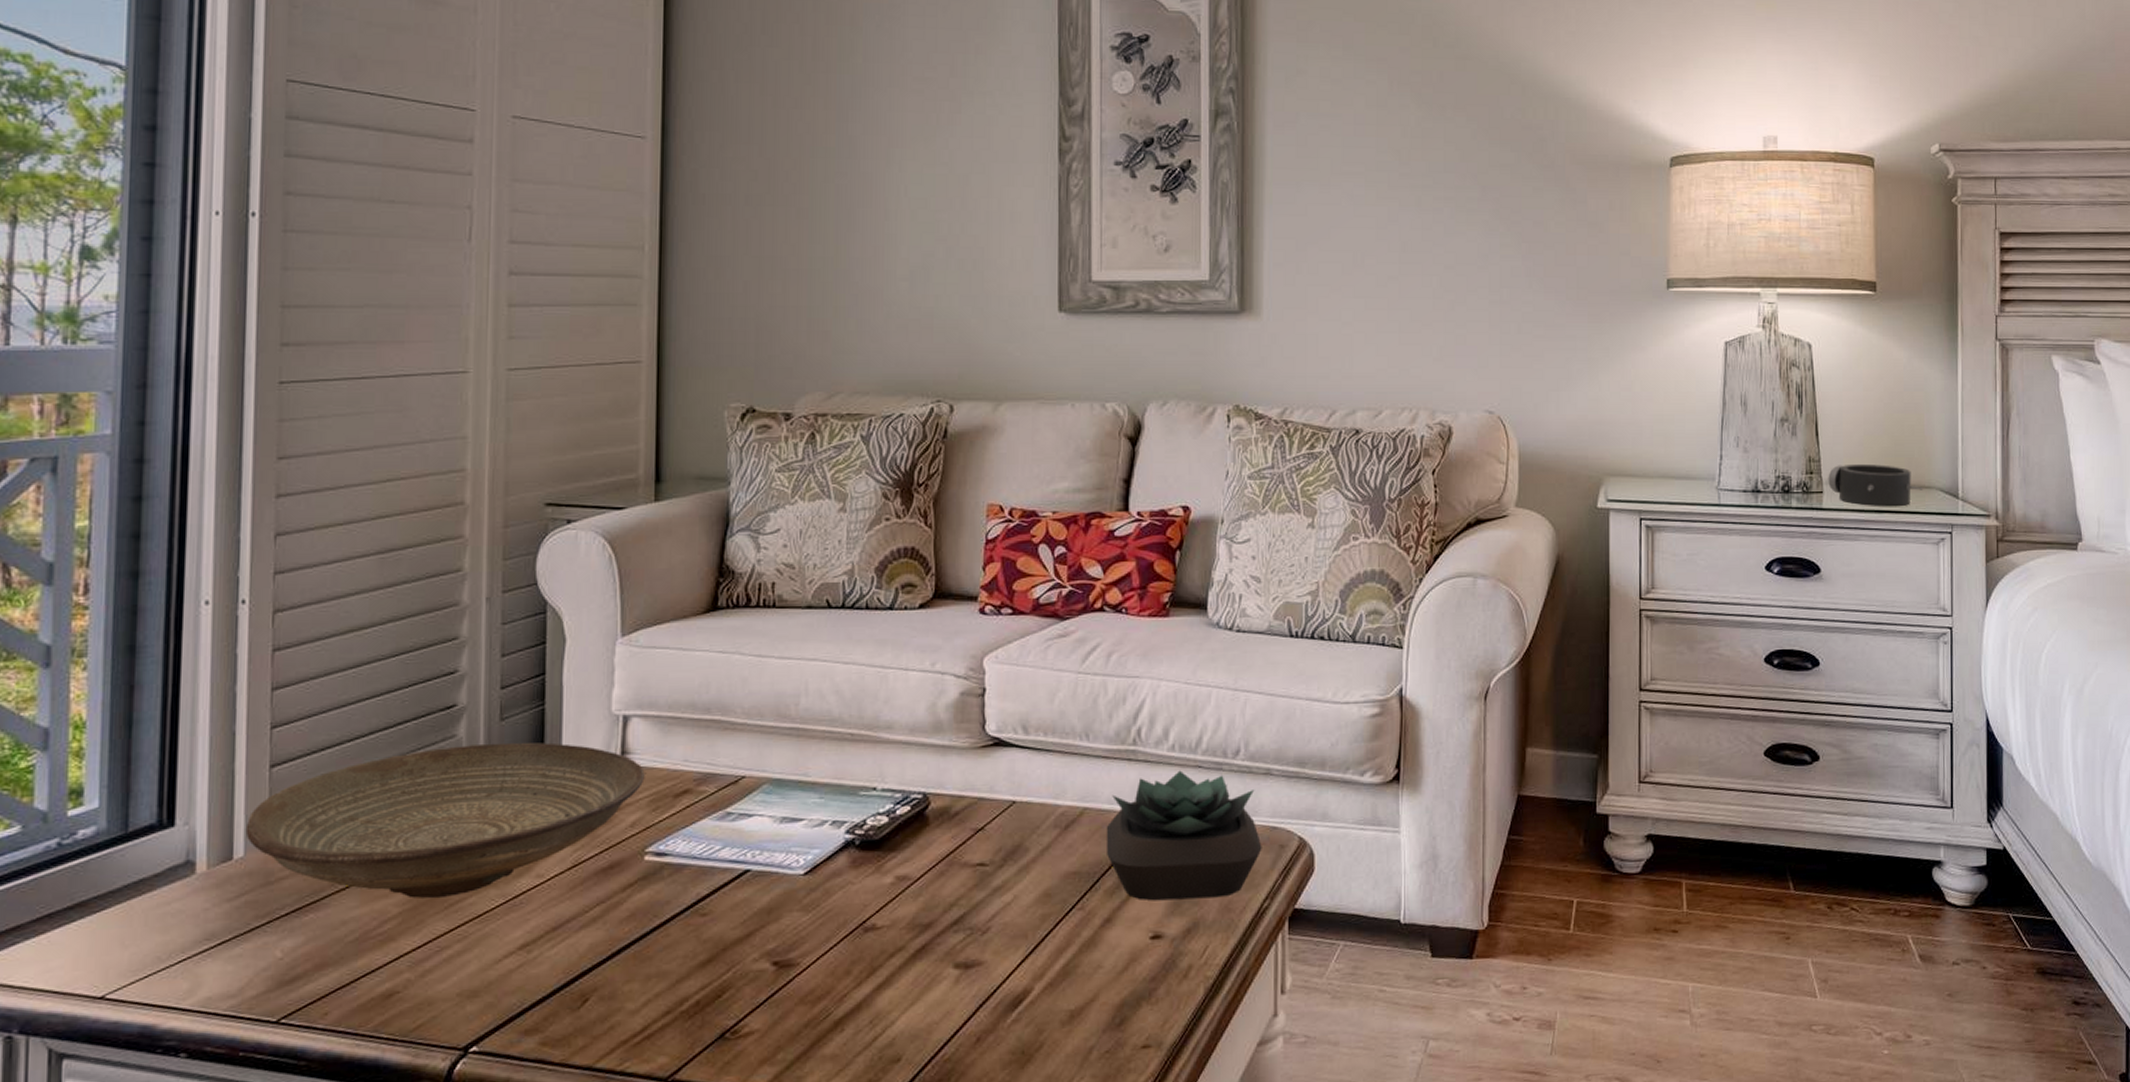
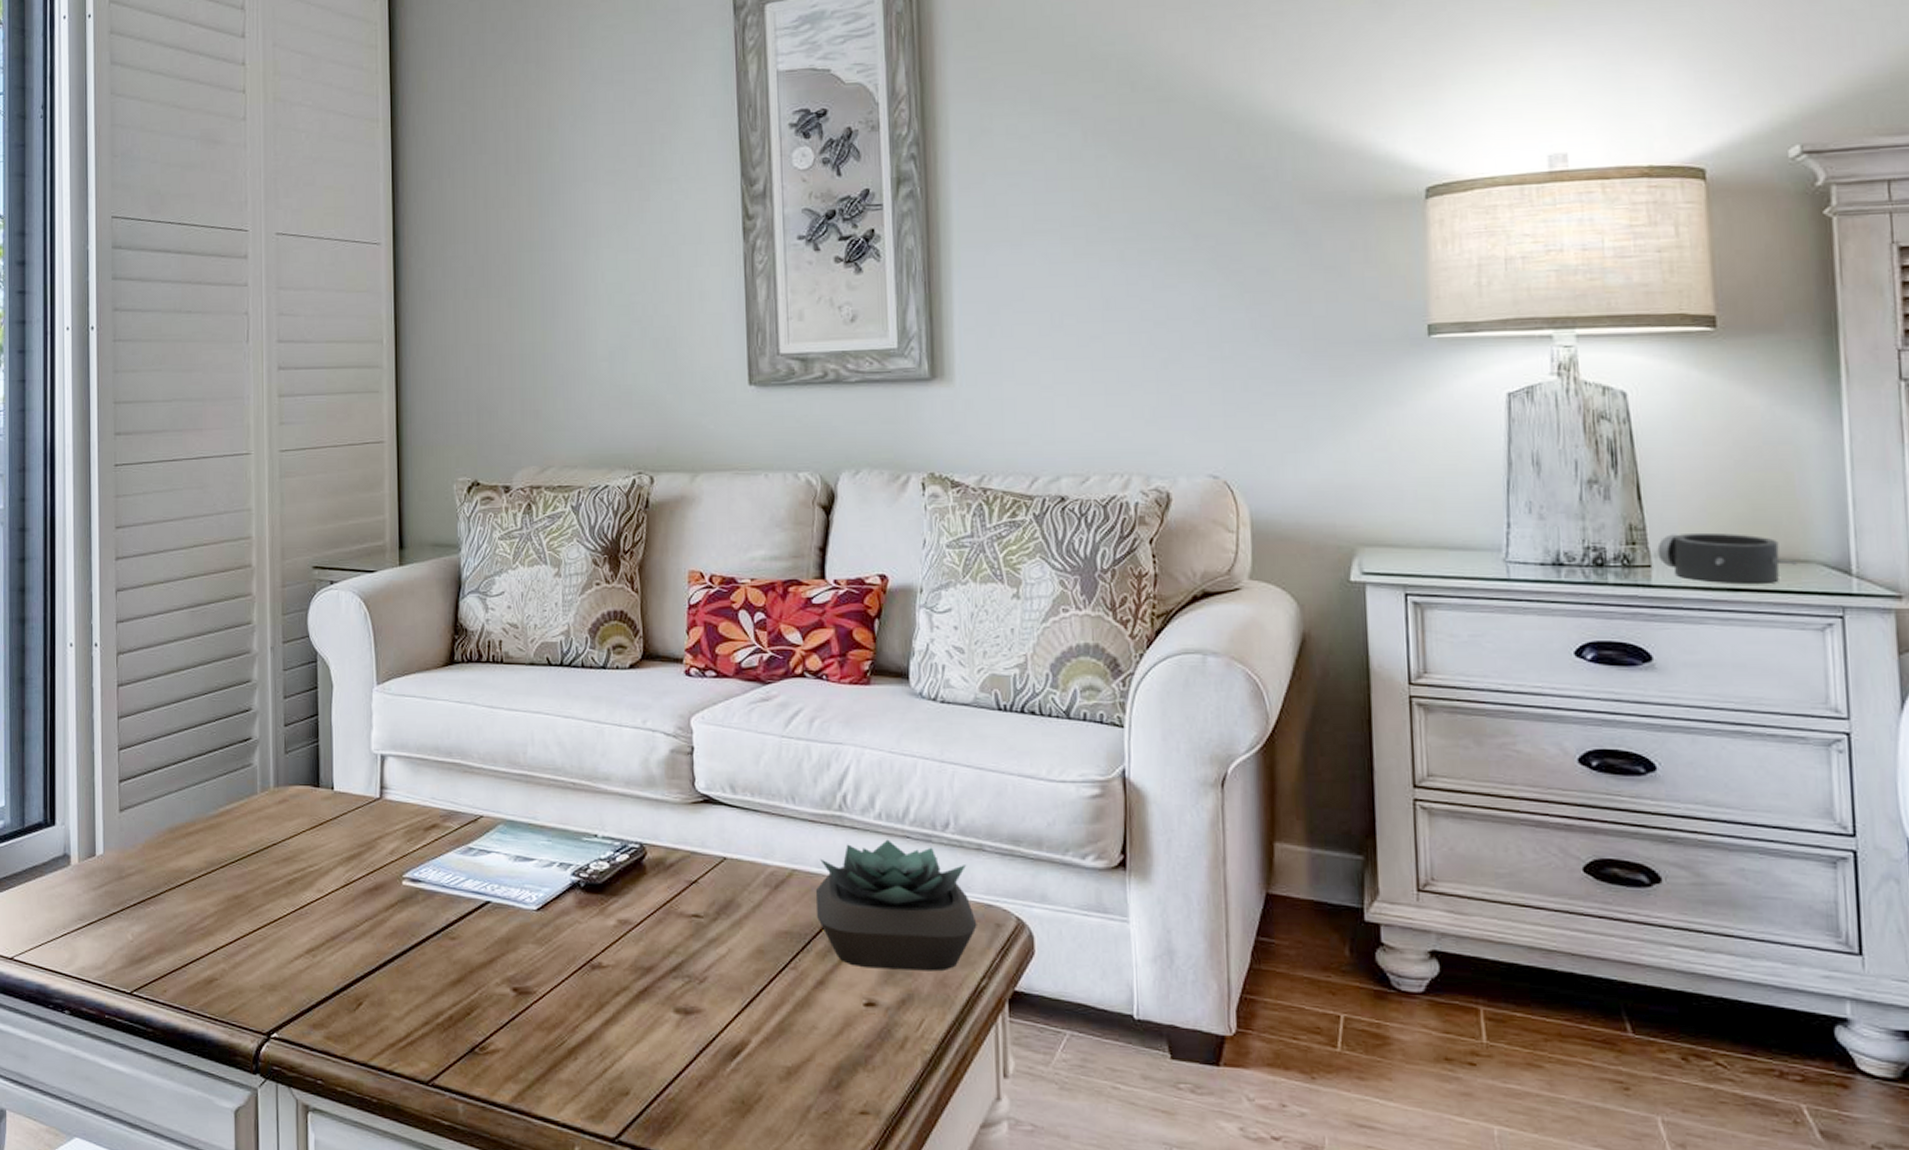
decorative bowl: present [245,742,645,898] -> none [103,772,400,902]

